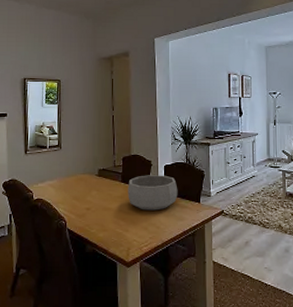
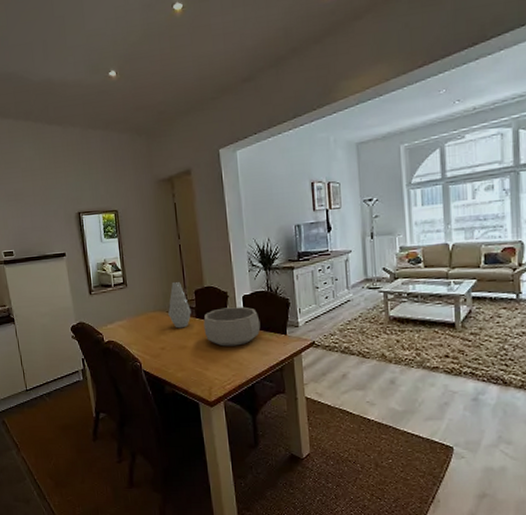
vase: none [97,149,118,191] -> present [168,282,191,329]

